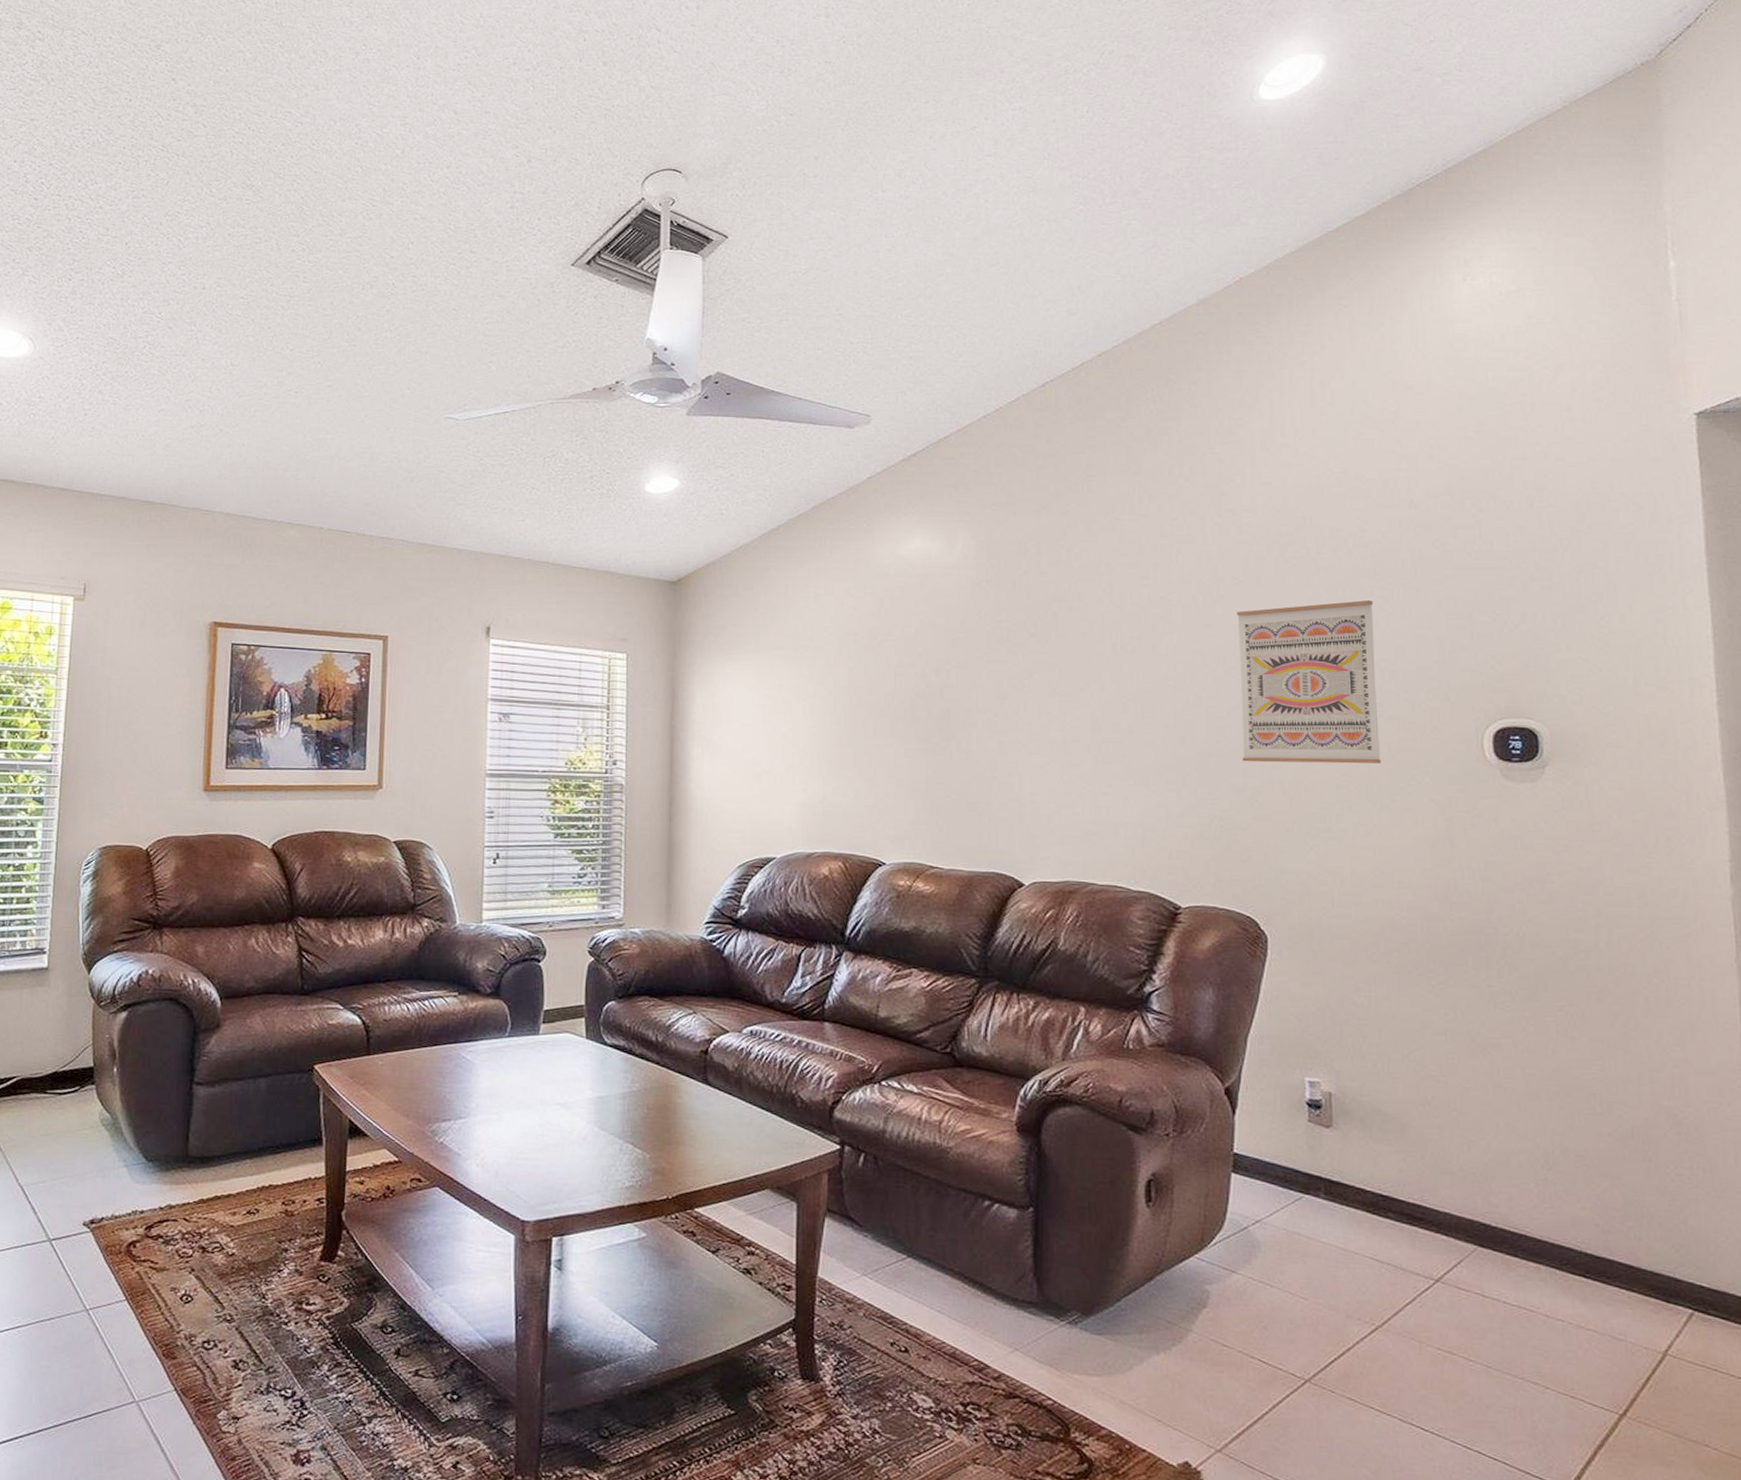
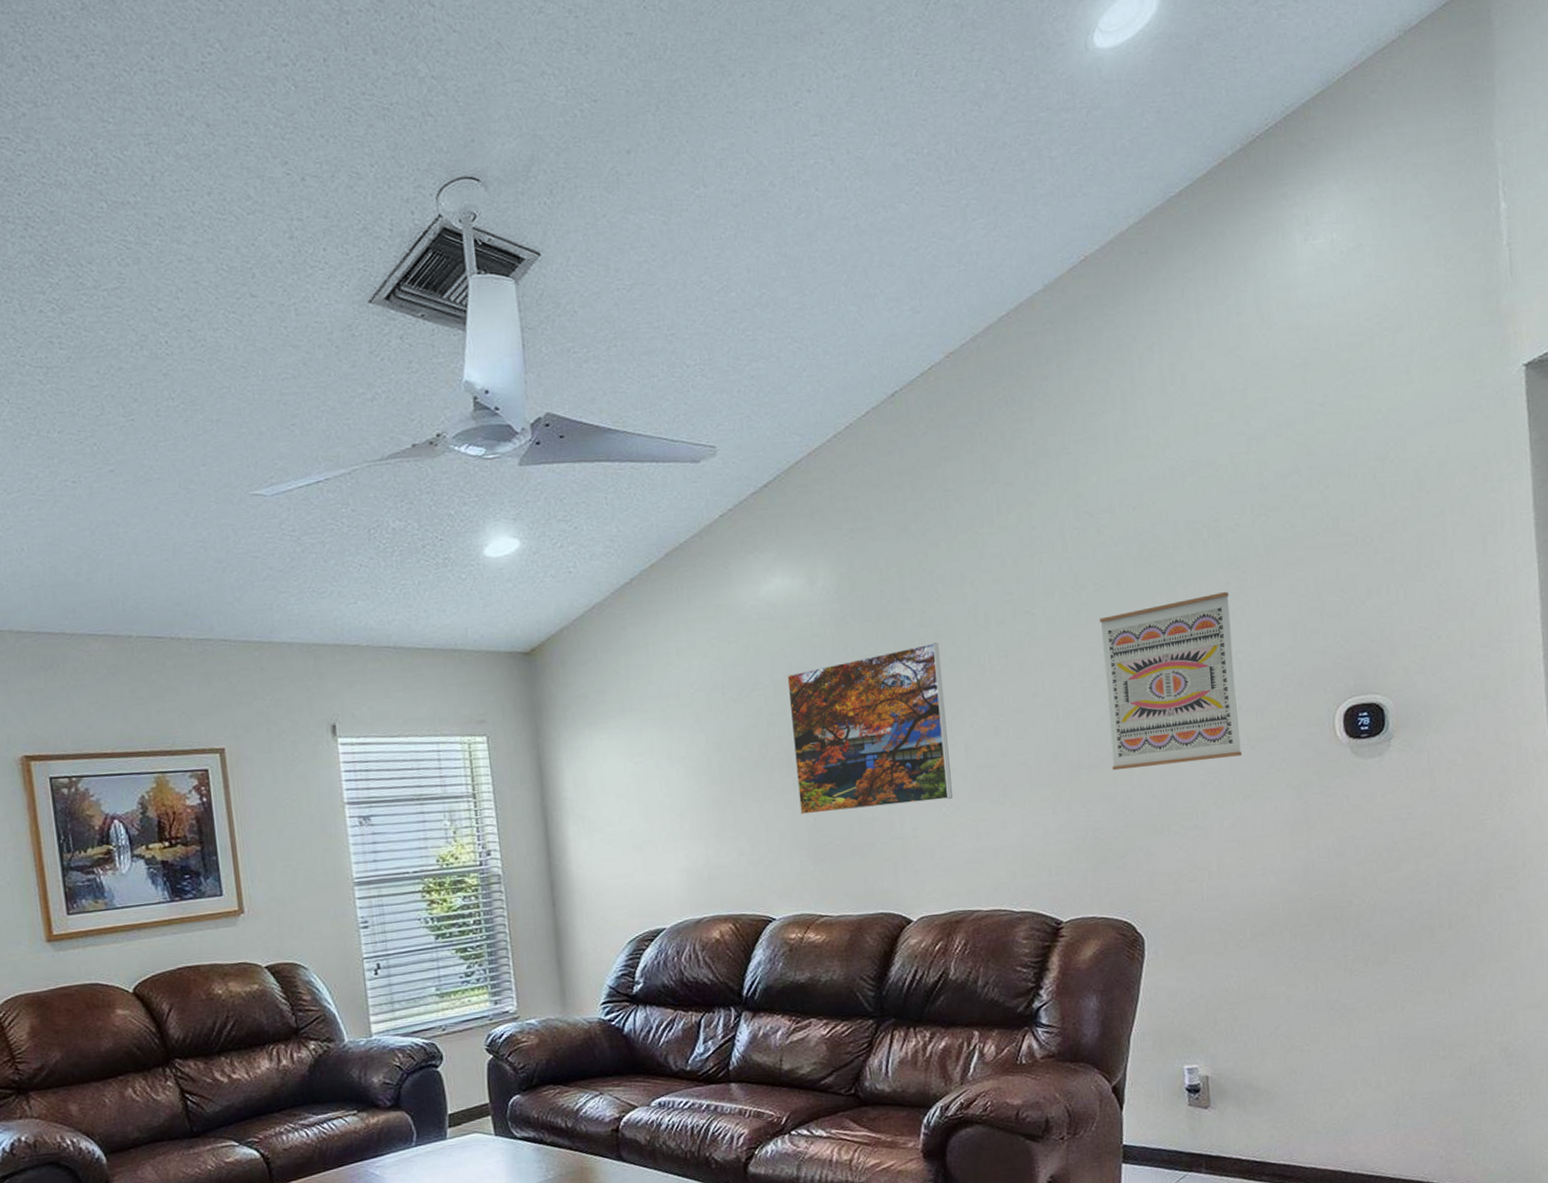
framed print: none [918,616,1074,769] -> present [787,642,953,815]

